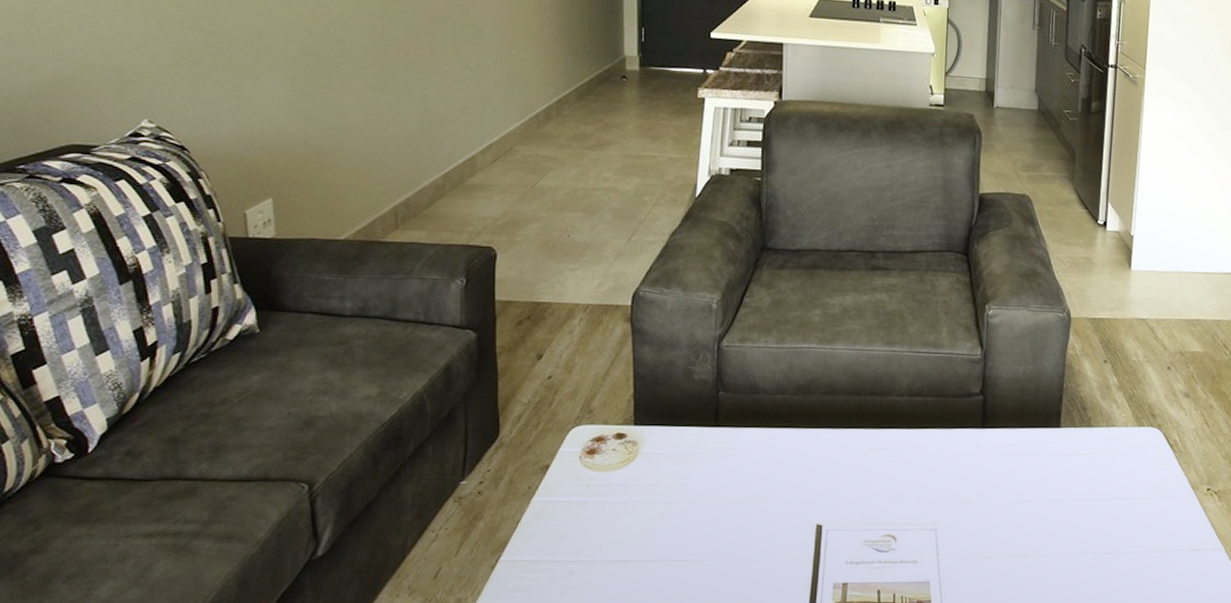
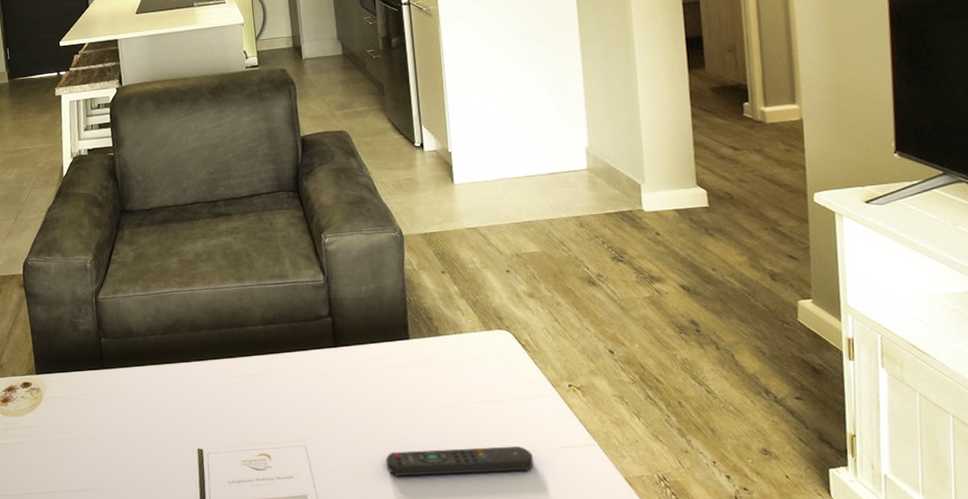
remote control: none [1017,542,1162,571] -> present [385,446,534,477]

